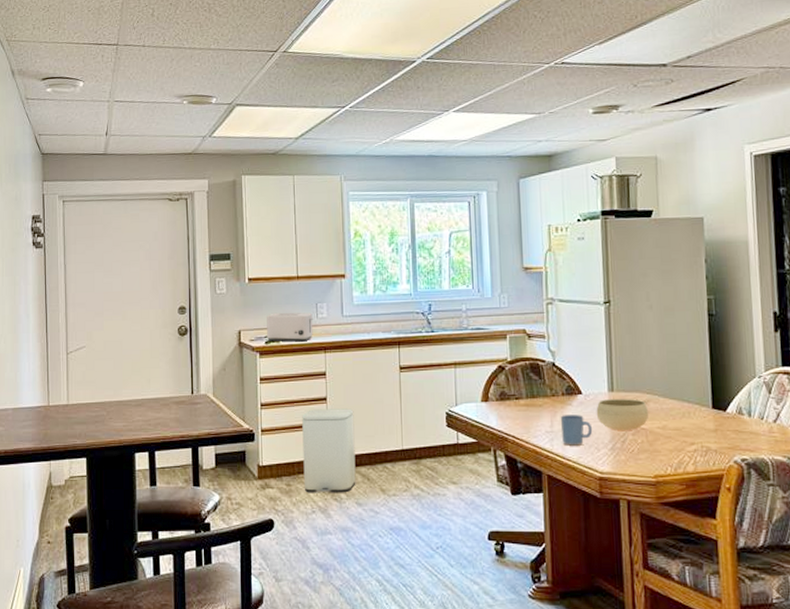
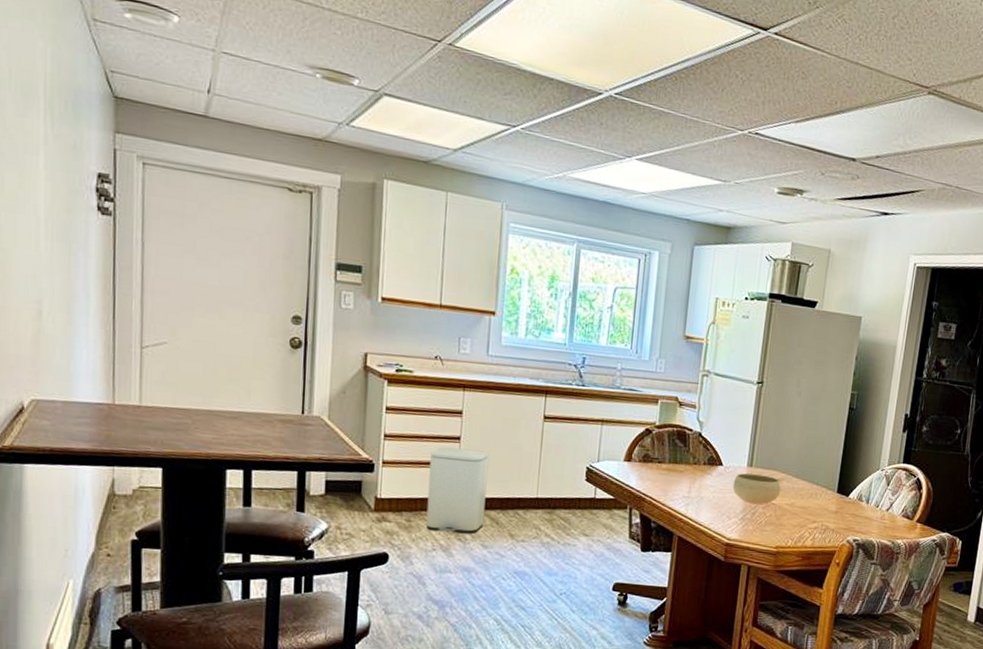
toaster: present [267,312,313,342] -> none [398,339,454,376]
mug: present [560,415,593,446] -> none [697,483,728,513]

